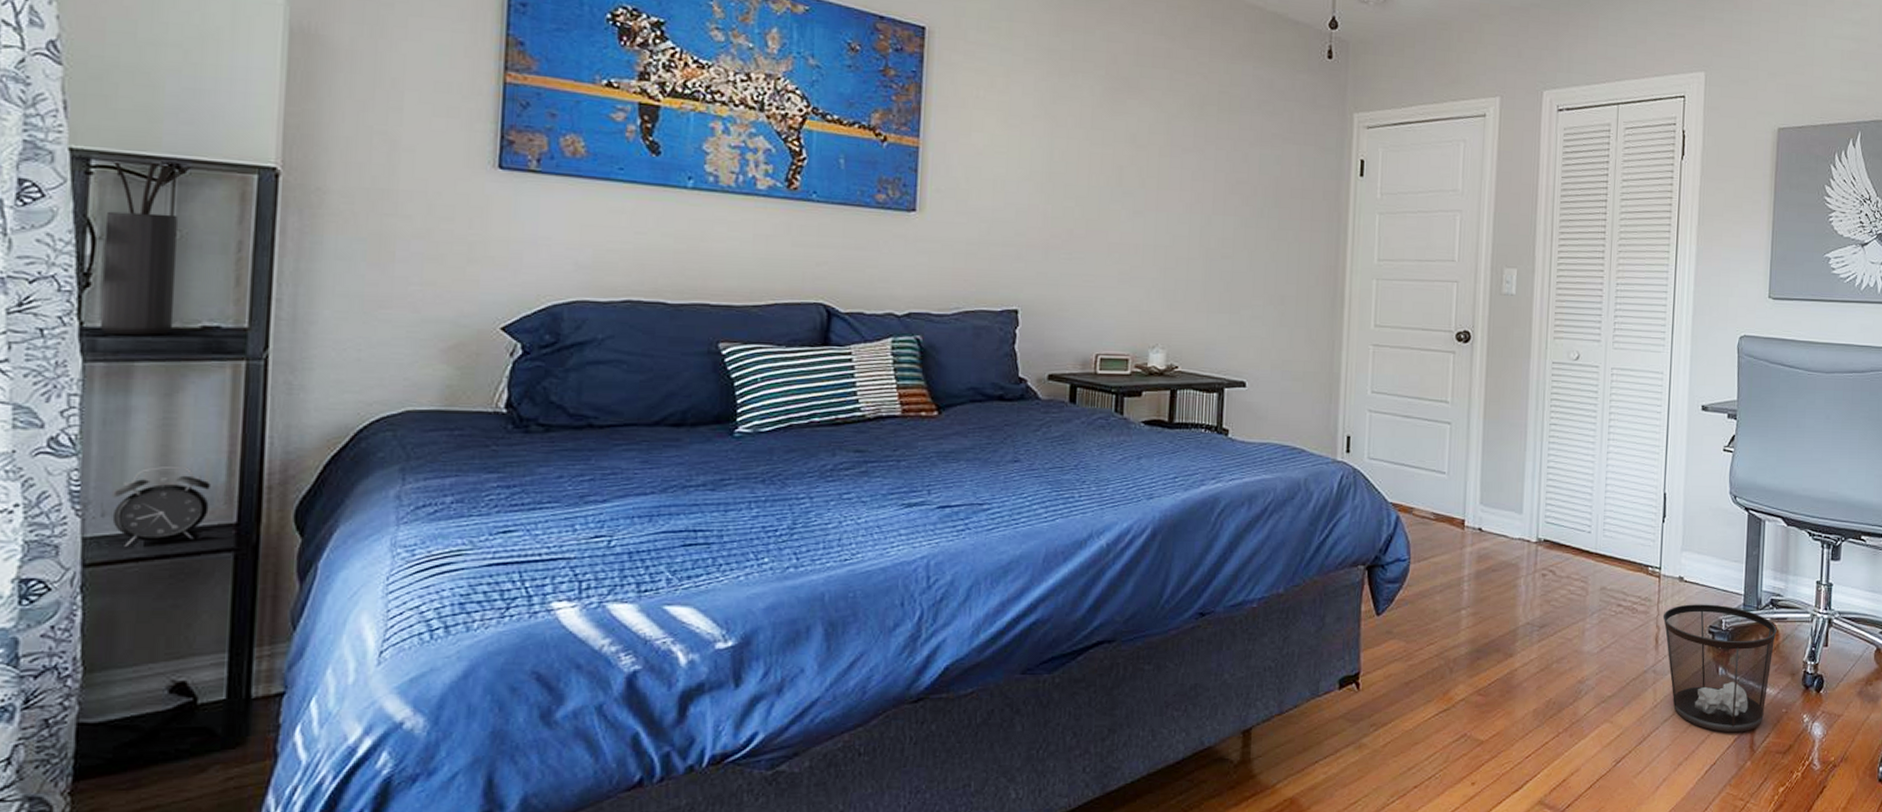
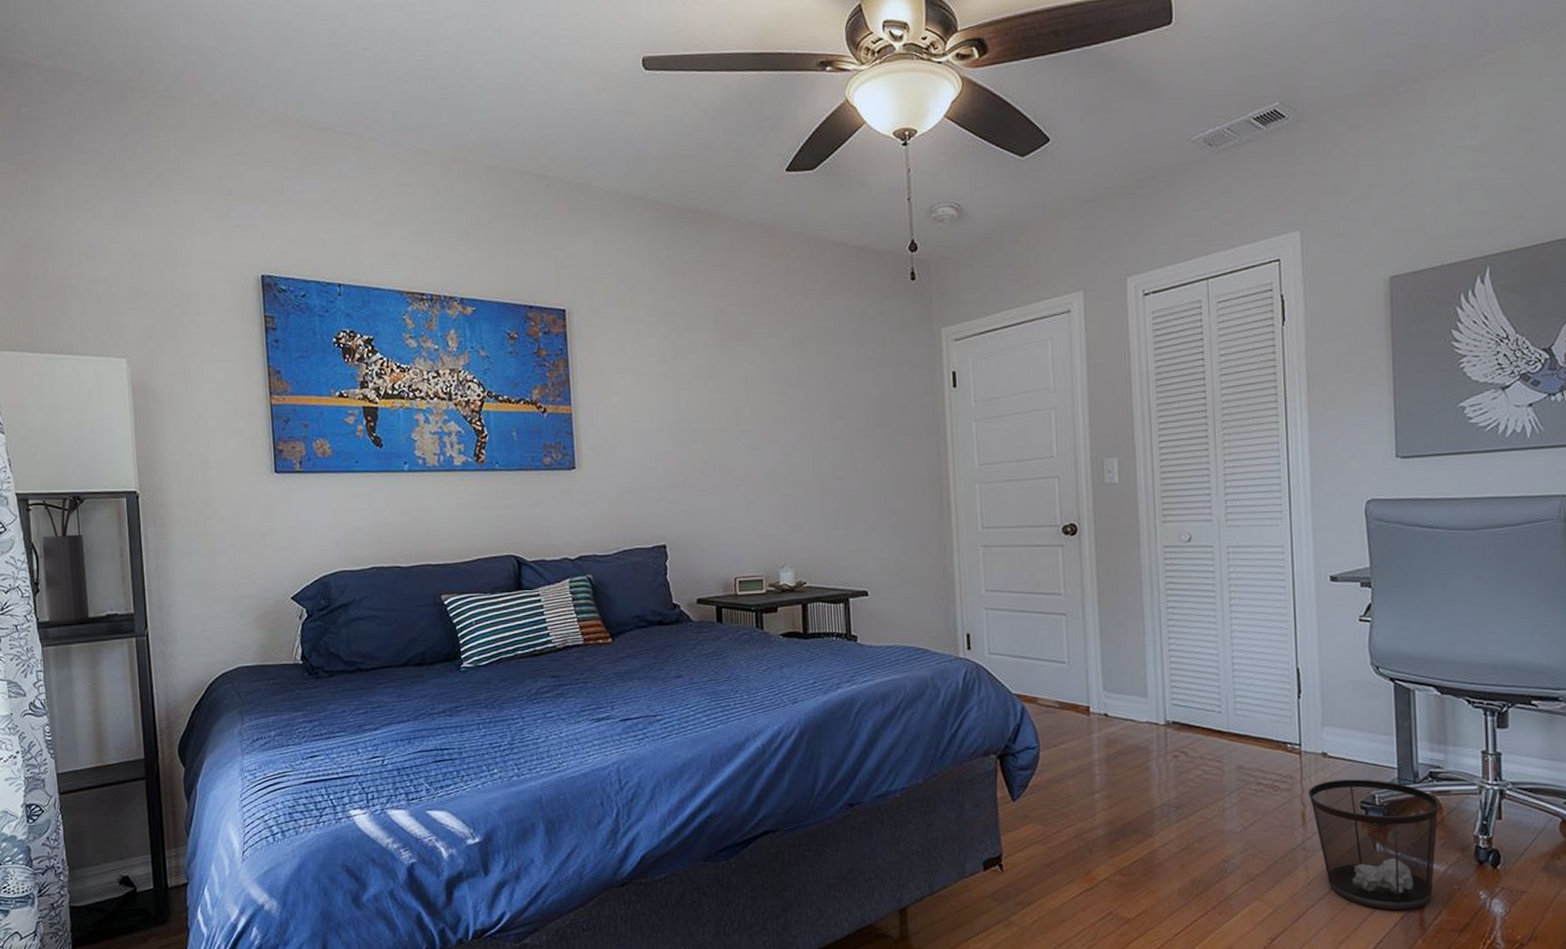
alarm clock: present [111,465,210,546] -> none [69,718,127,779]

